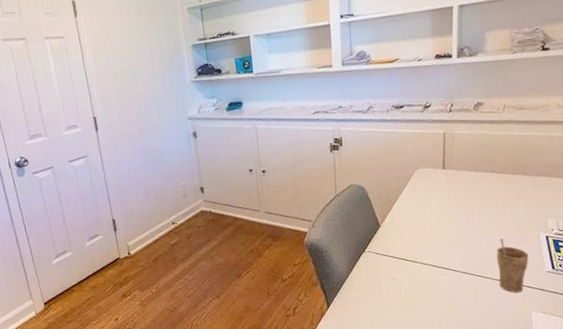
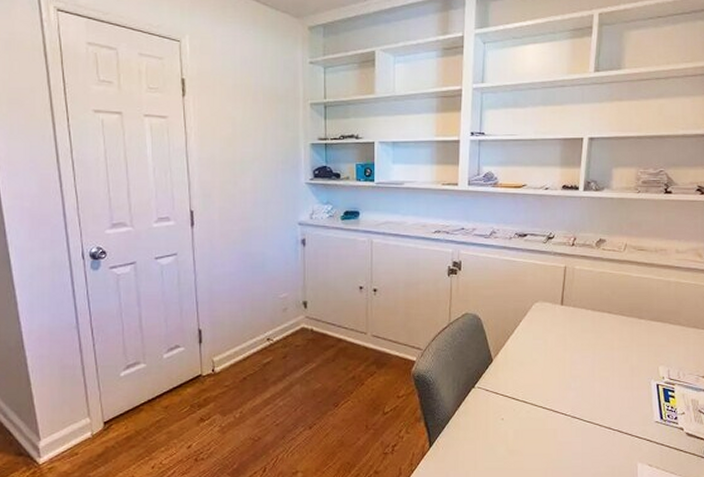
cup: present [496,238,529,293] -> none [608,382,639,443]

